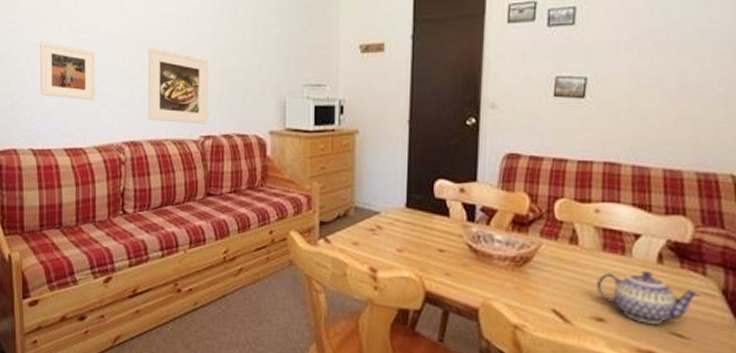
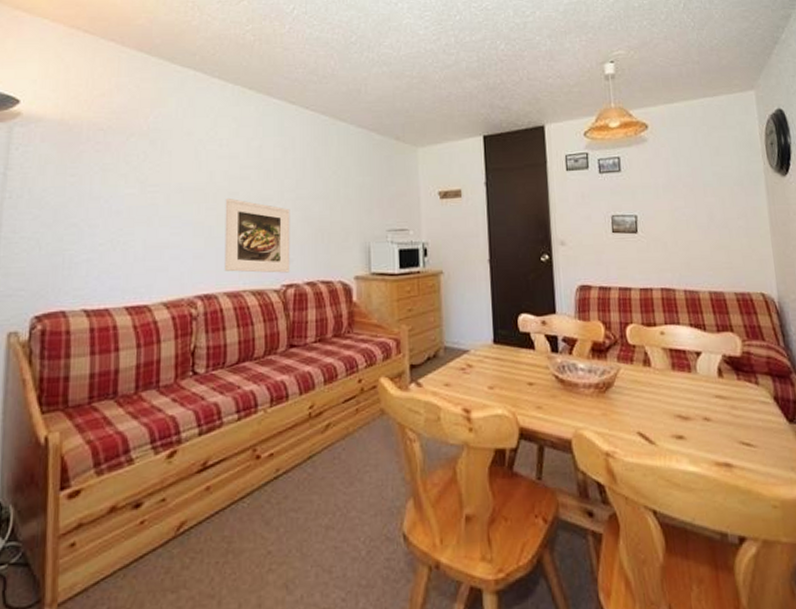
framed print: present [40,42,95,101] -> none [99,194,166,254]
teapot: present [597,271,701,325] -> none [672,386,758,437]

